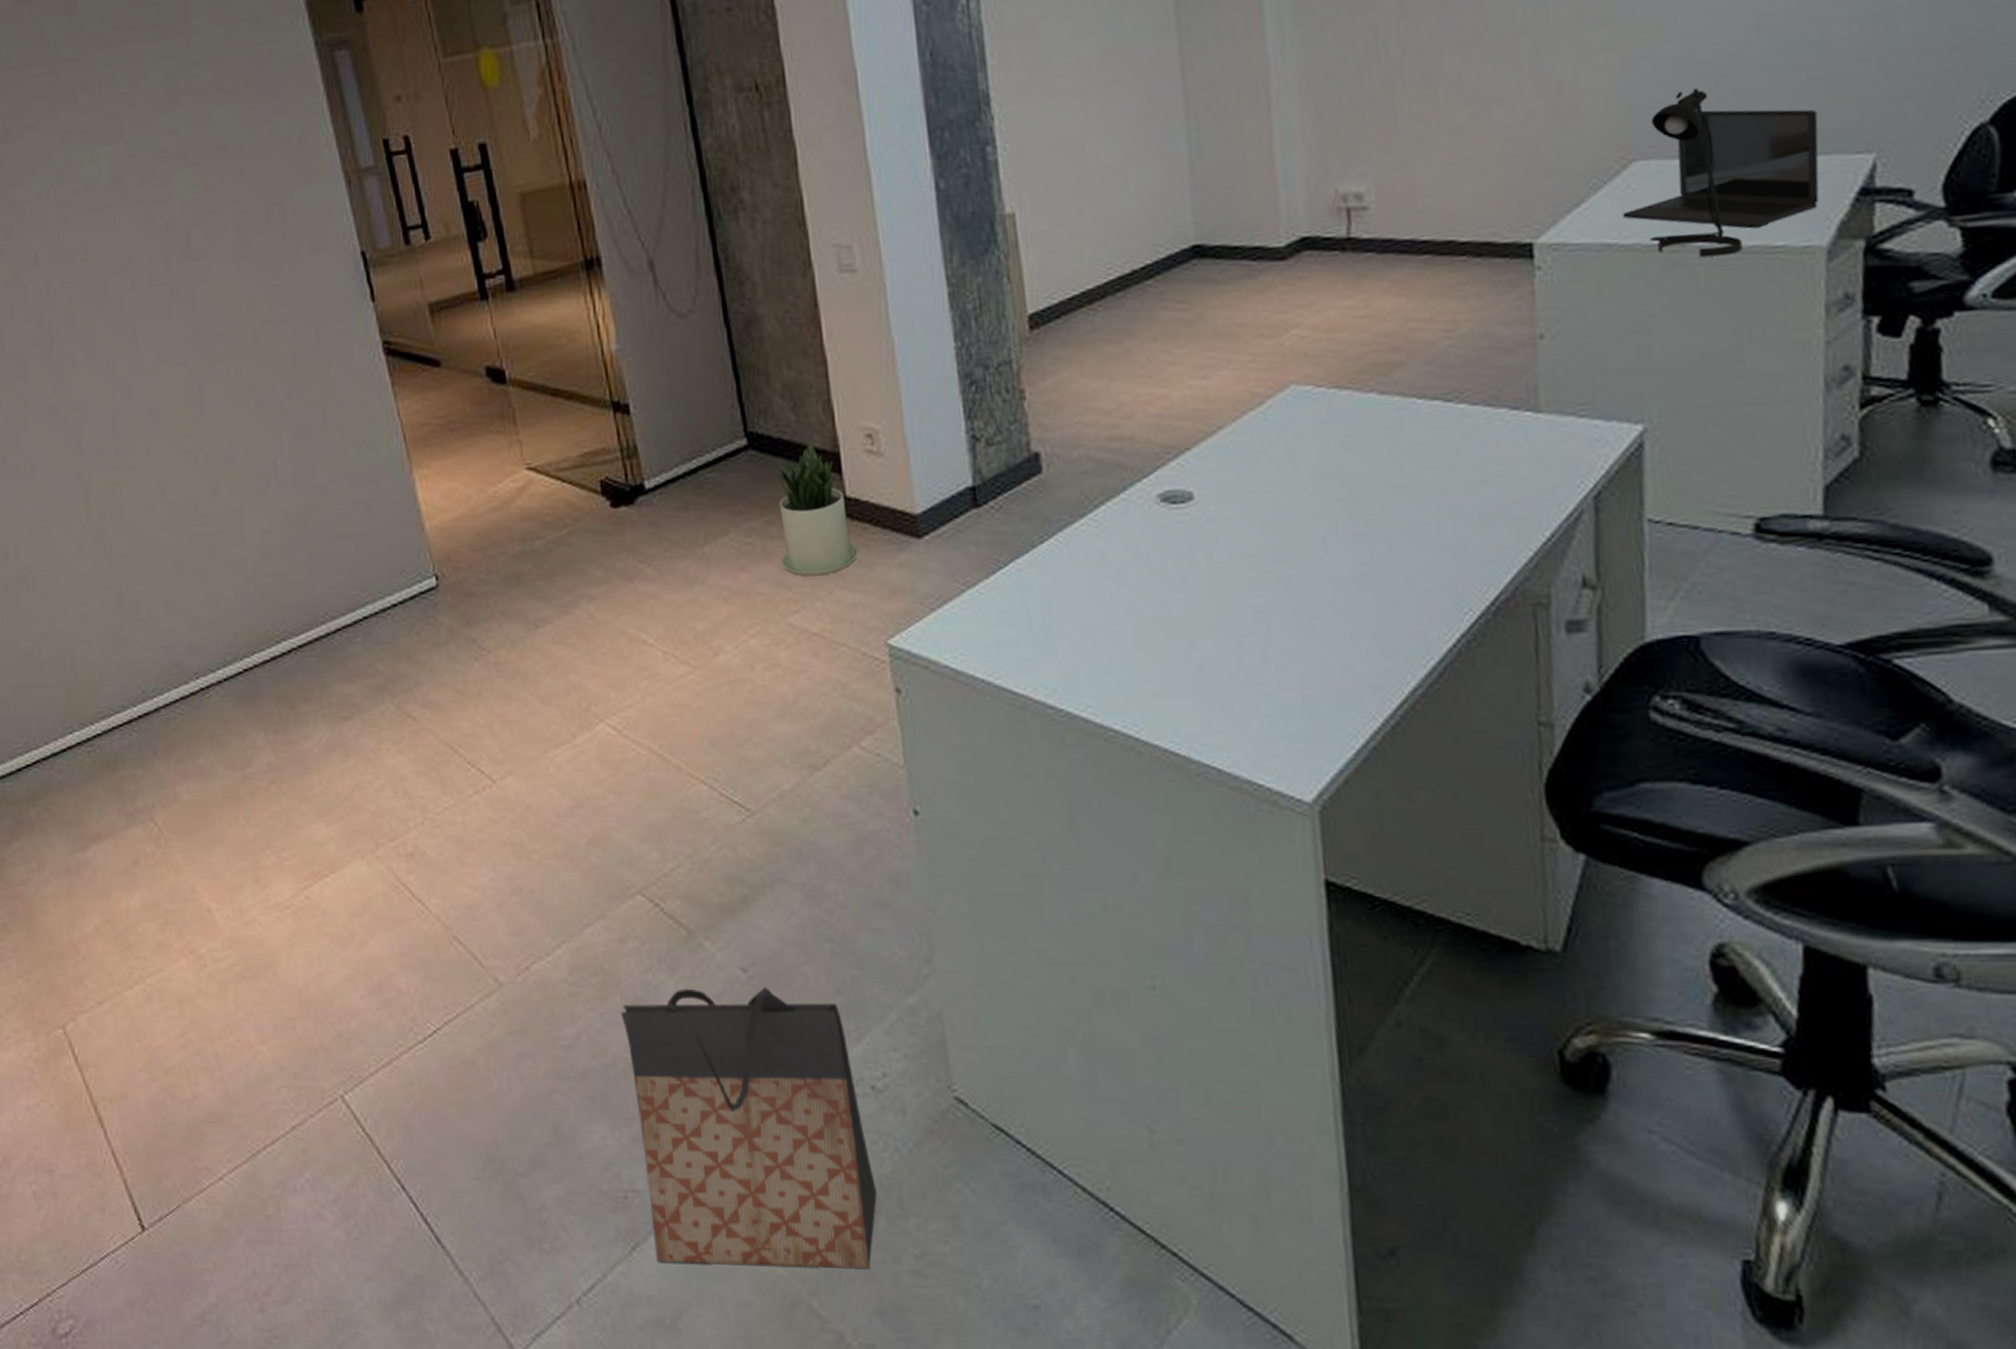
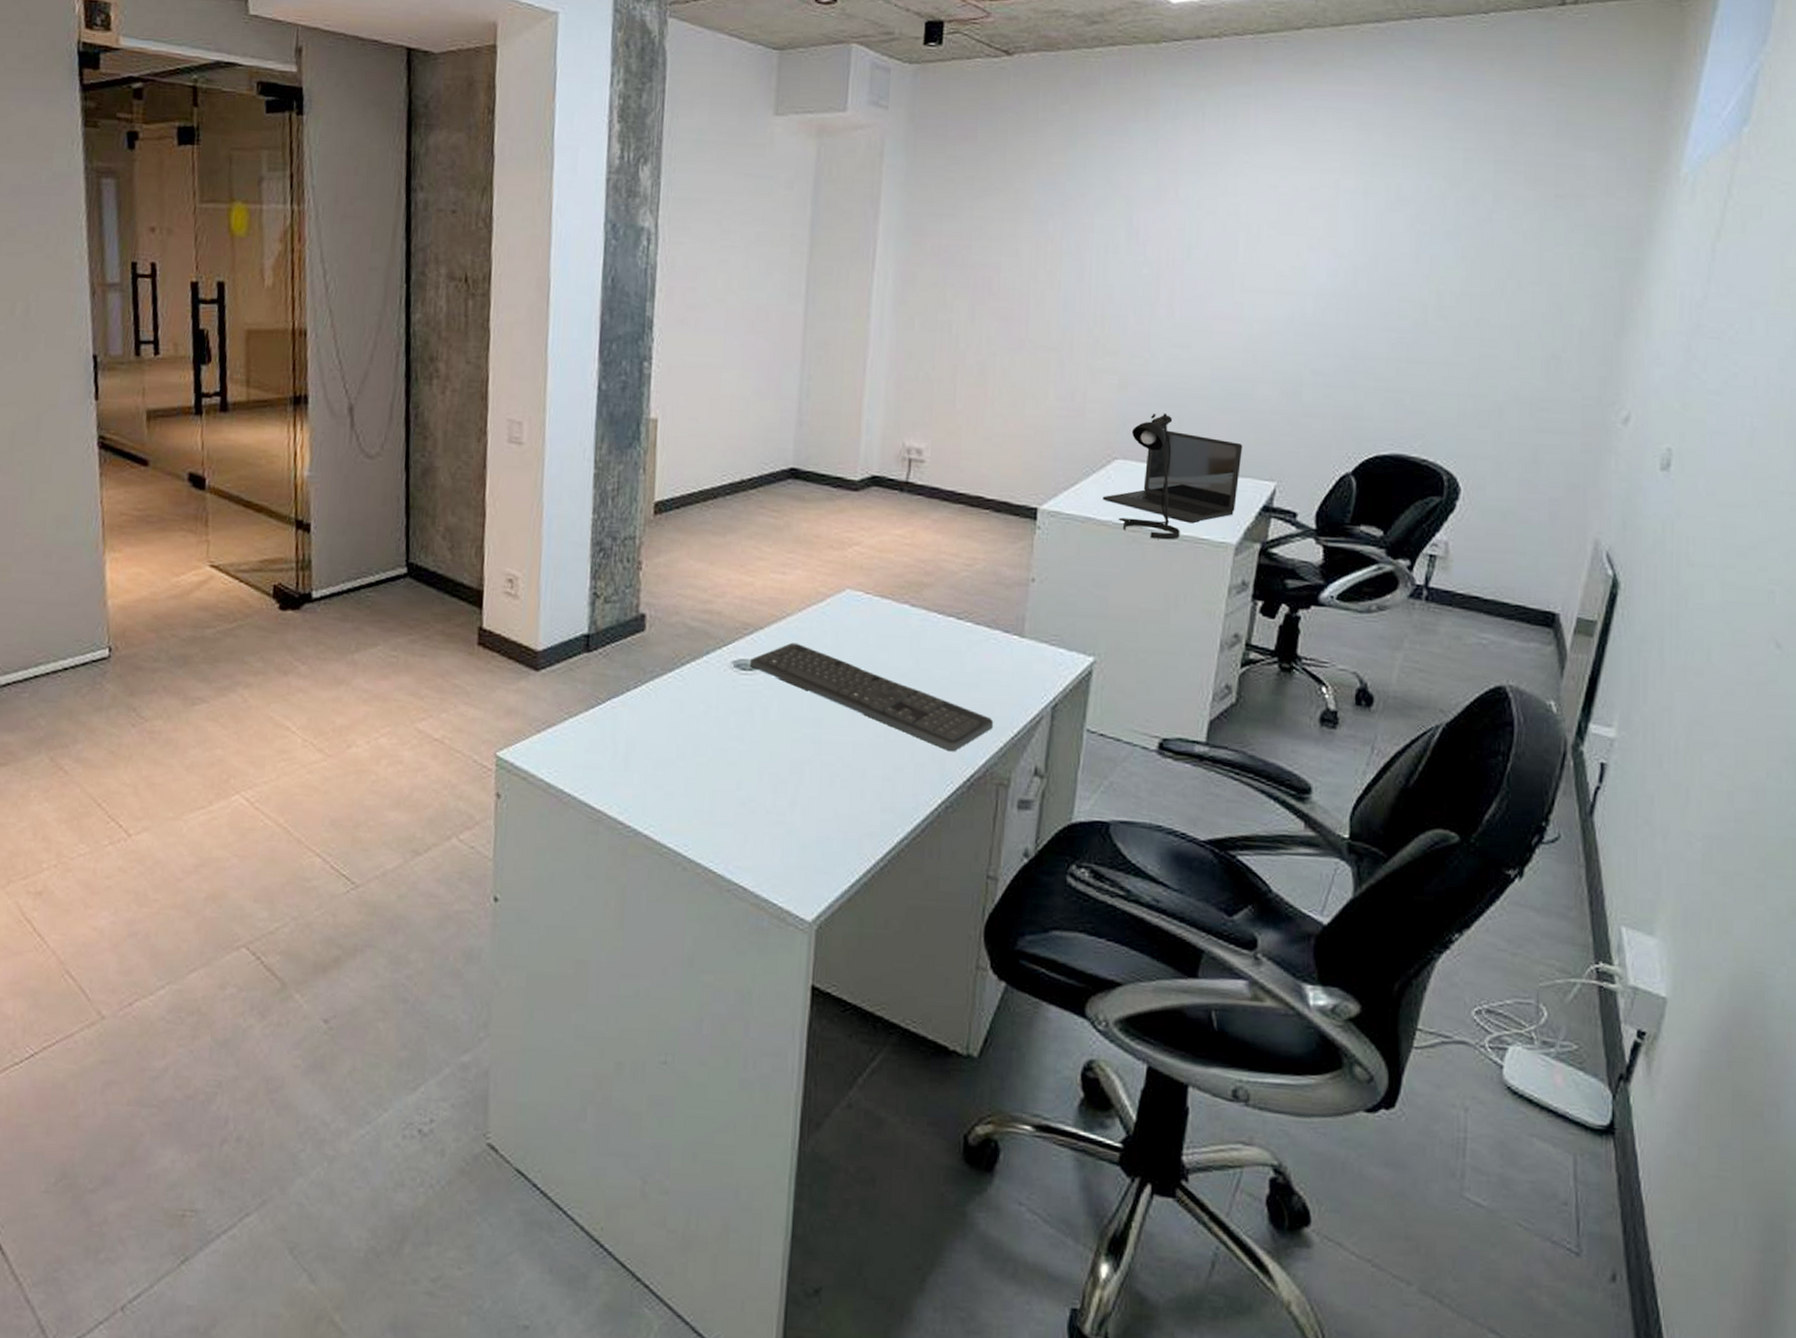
bag: present [620,987,877,1270] -> none [201,1033,408,1290]
planter: present [773,444,860,577] -> none [418,580,486,692]
computer keyboard: none [1179,461,1517,570] -> present [749,642,994,751]

